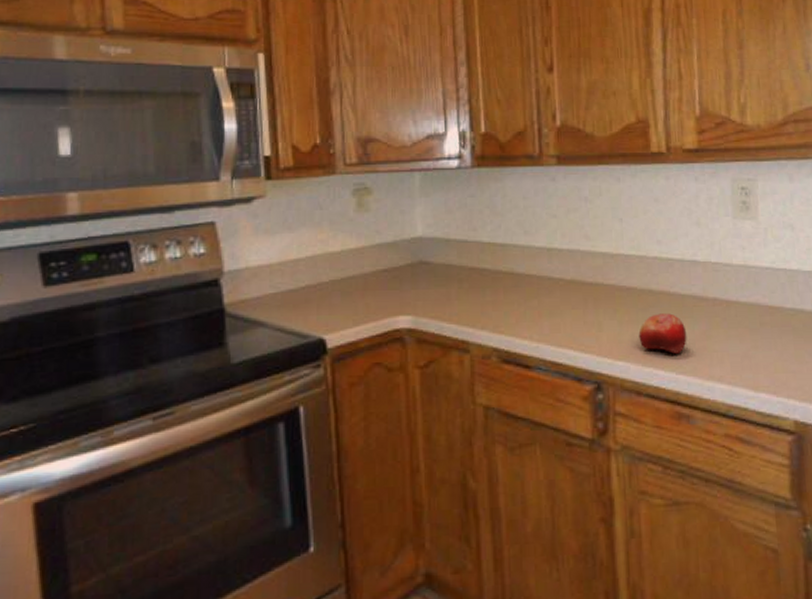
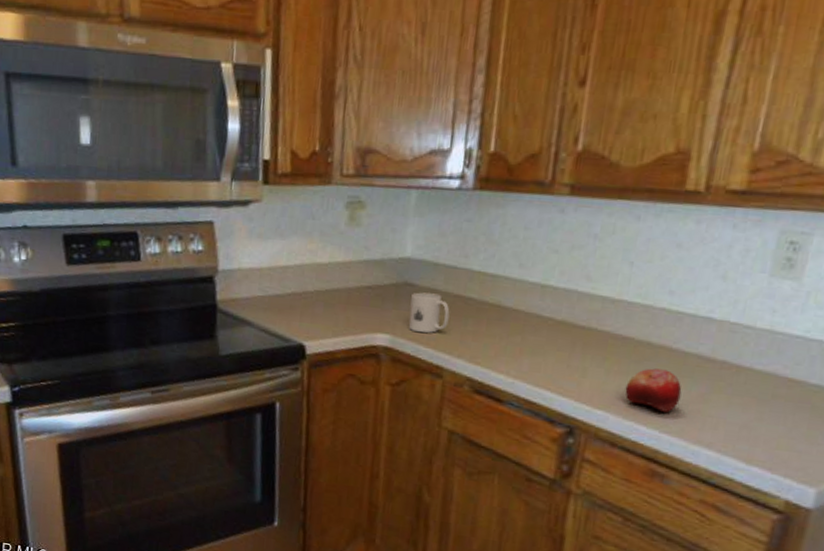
mug: none [428,269,467,310] -> present [408,292,450,333]

